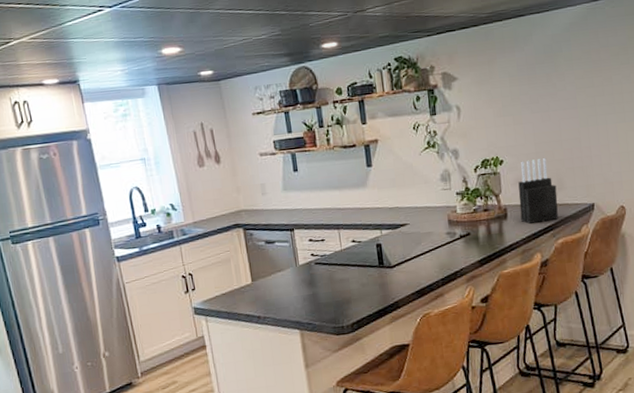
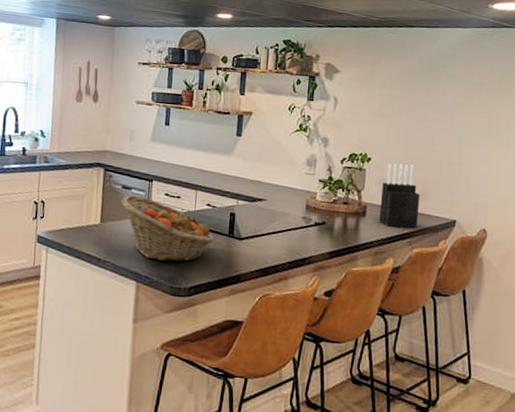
fruit basket: none [267,247,366,306] -> present [121,195,214,262]

